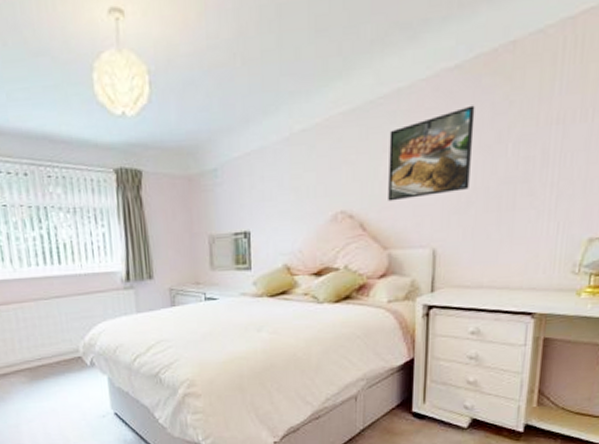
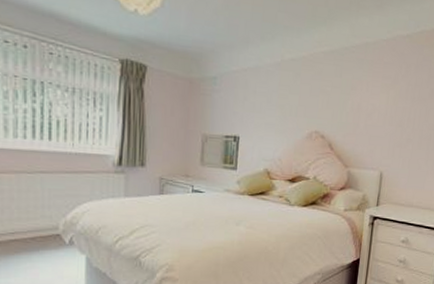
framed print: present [388,105,475,202] -> none [352,67,418,130]

